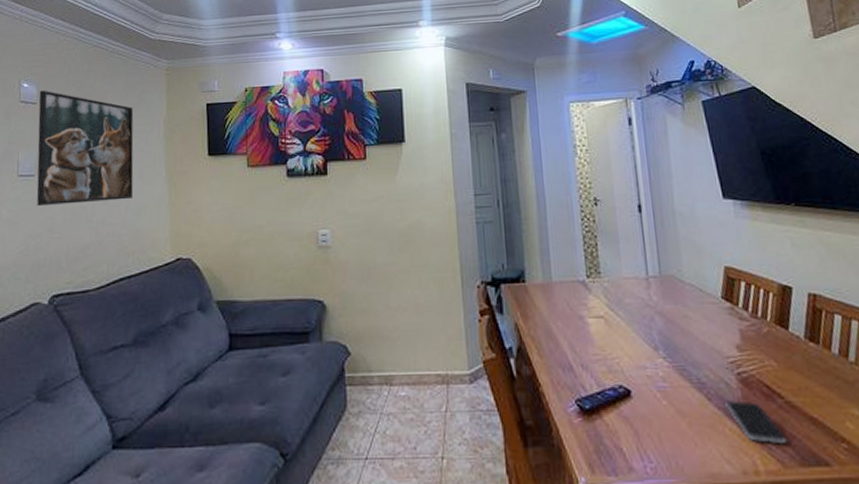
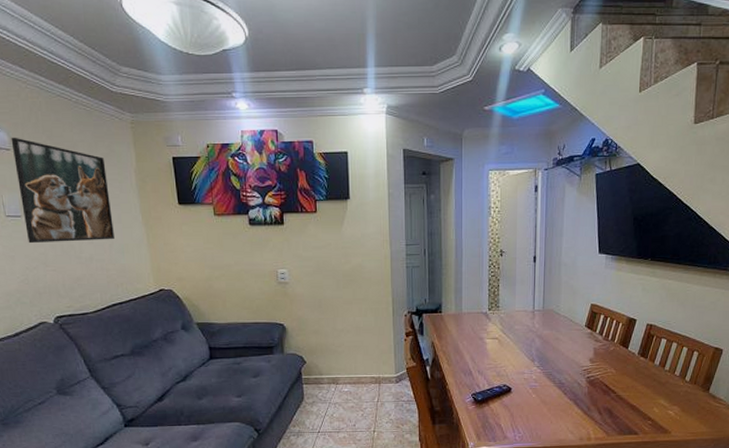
smartphone: present [725,400,787,443] -> none [576,395,613,421]

